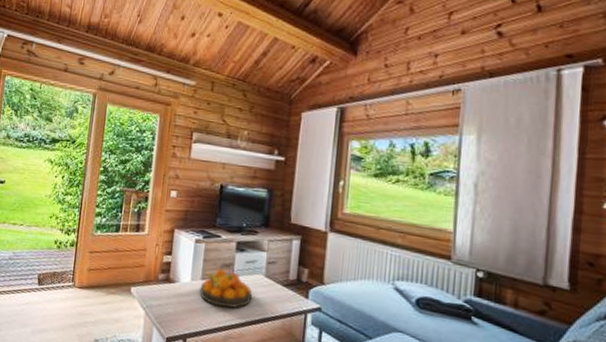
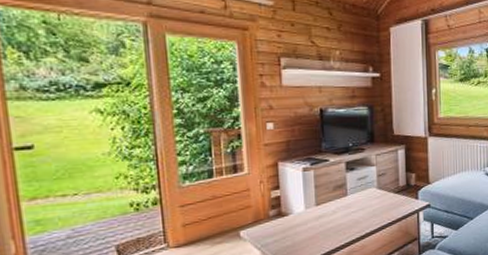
fruit bowl: present [199,268,253,309] -> none [315,190,369,227]

